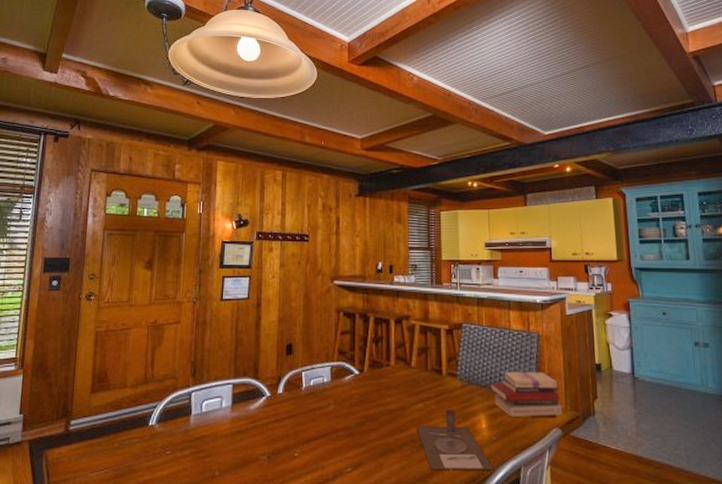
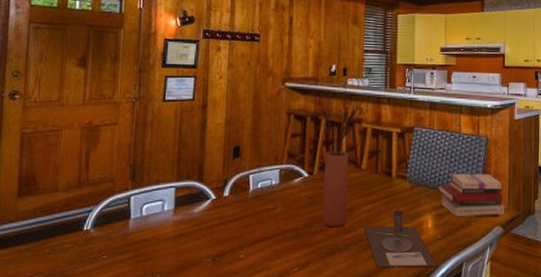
vase: none [370,286,412,427] -> present [322,89,365,228]

